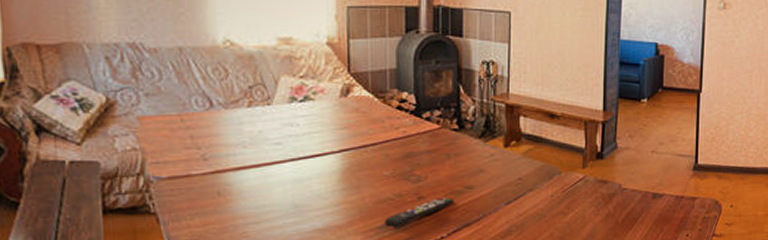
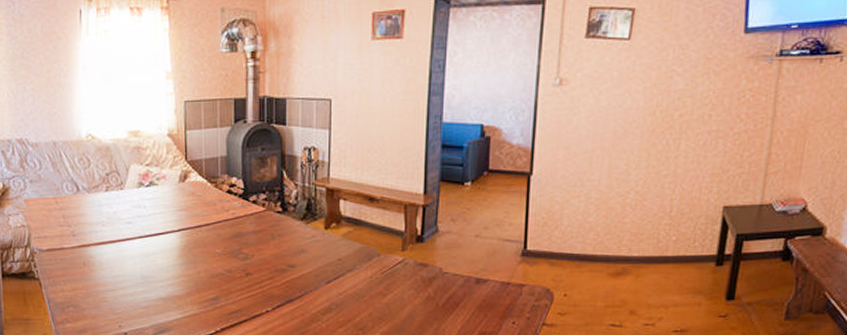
remote control: present [384,197,455,228] -> none [217,275,279,301]

